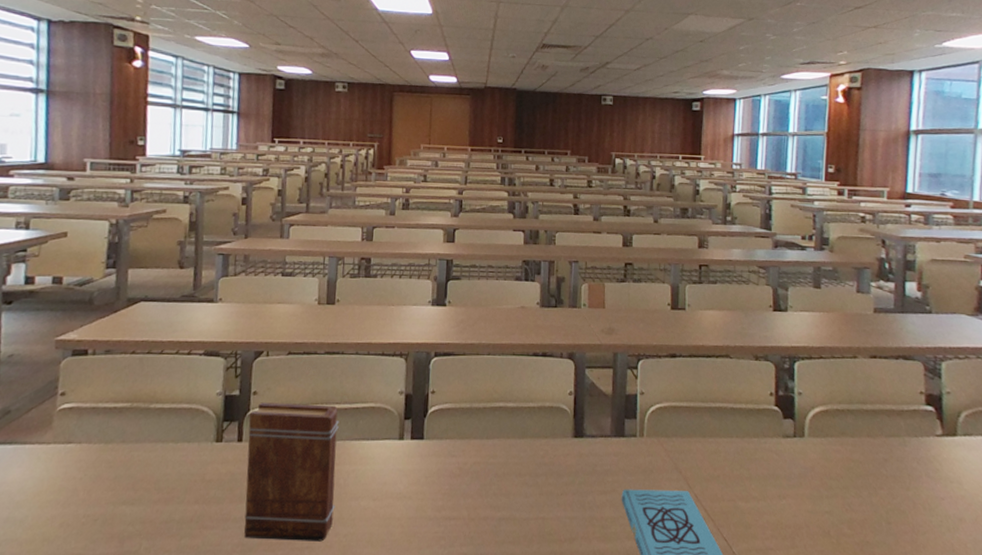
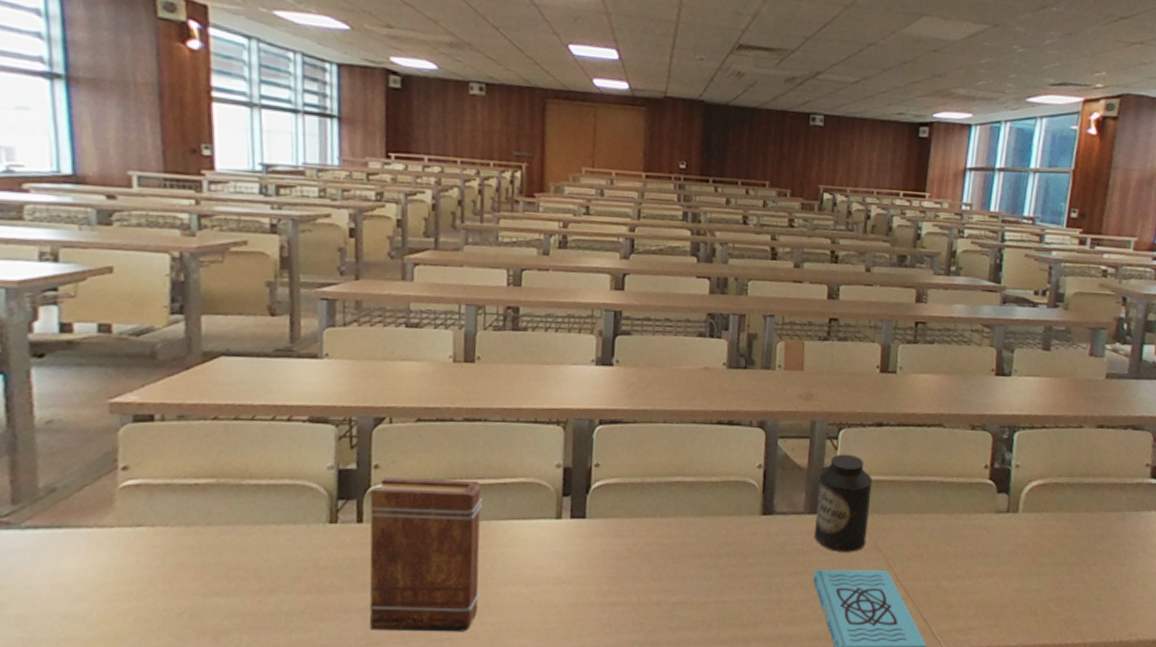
canister: none [621,382,670,473] -> present [814,454,873,552]

